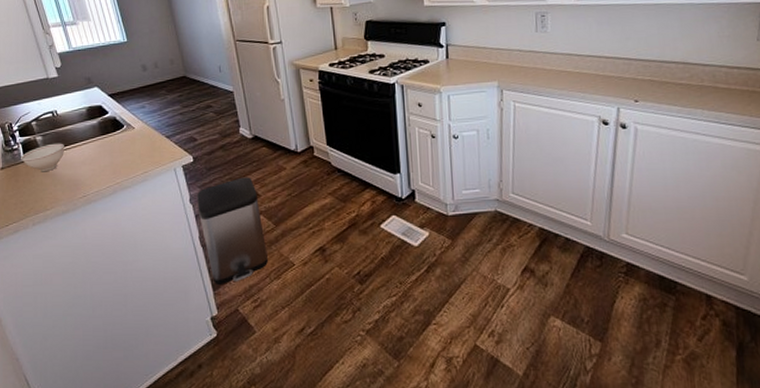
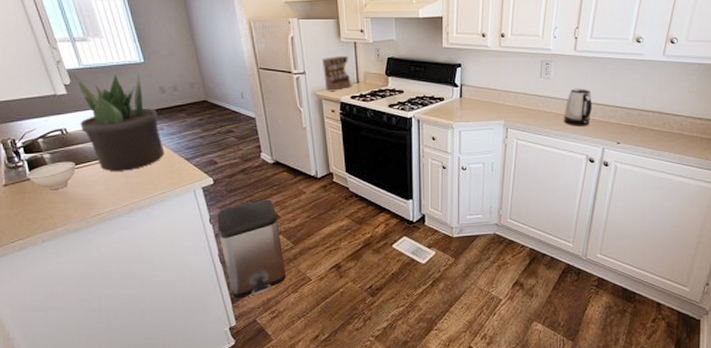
planter: none [64,52,147,152] -> present [74,72,165,171]
spice rack: none [298,21,329,61] -> present [321,55,351,92]
kettle: none [566,40,600,85] -> present [563,88,592,128]

